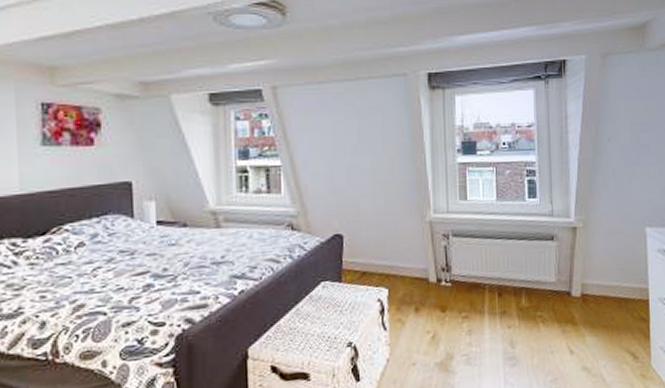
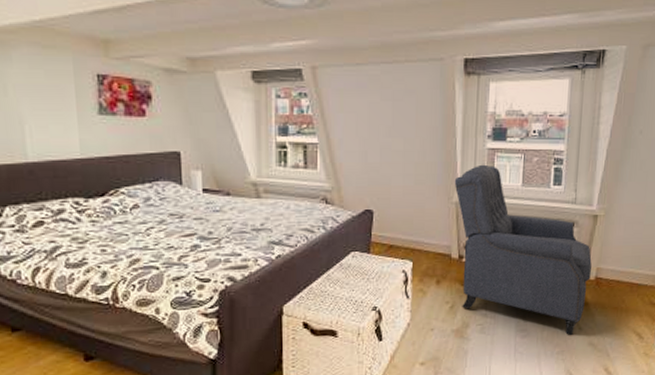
chair: none [426,179,576,360] -> present [454,164,592,335]

